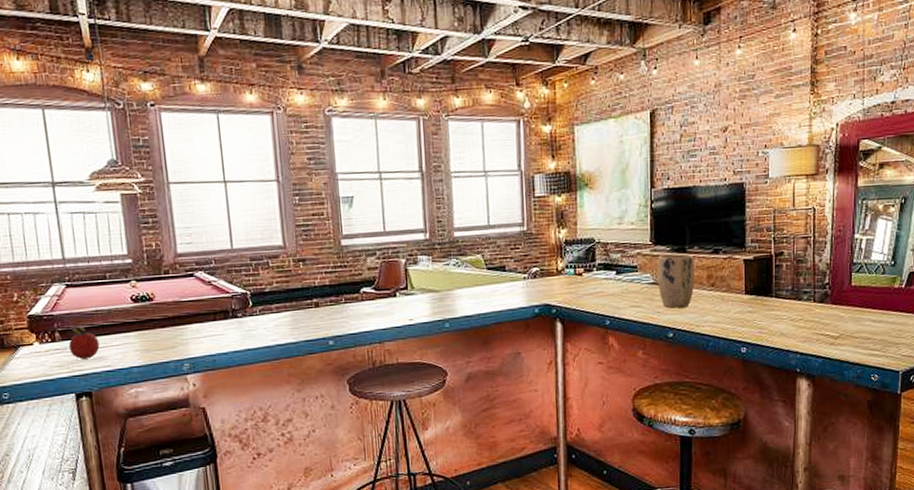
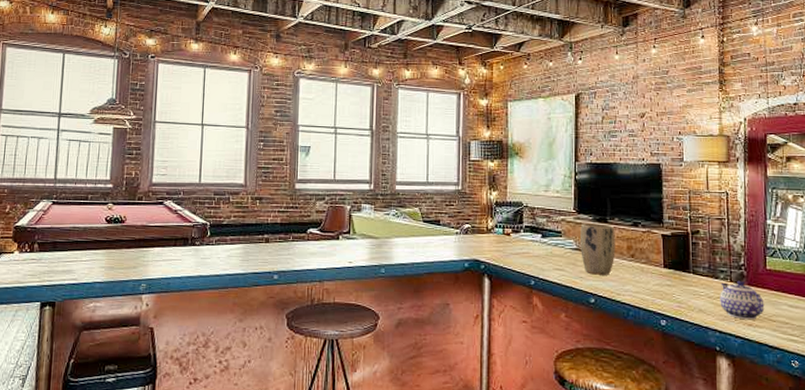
fruit: present [68,326,100,359] -> none [43,240,71,271]
teapot: none [802,299,848,340] -> present [720,280,765,320]

